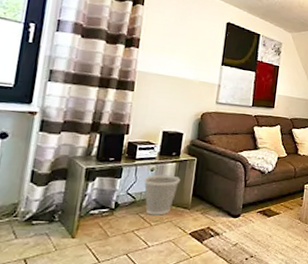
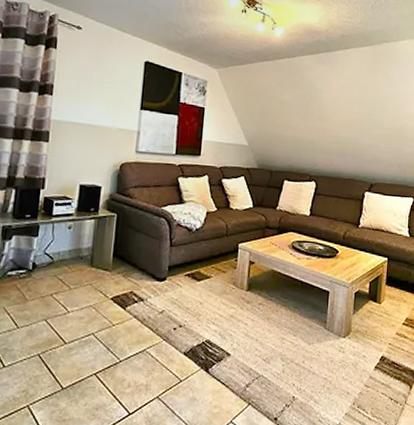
wastebasket: present [144,174,181,216] -> none [61,232,100,278]

